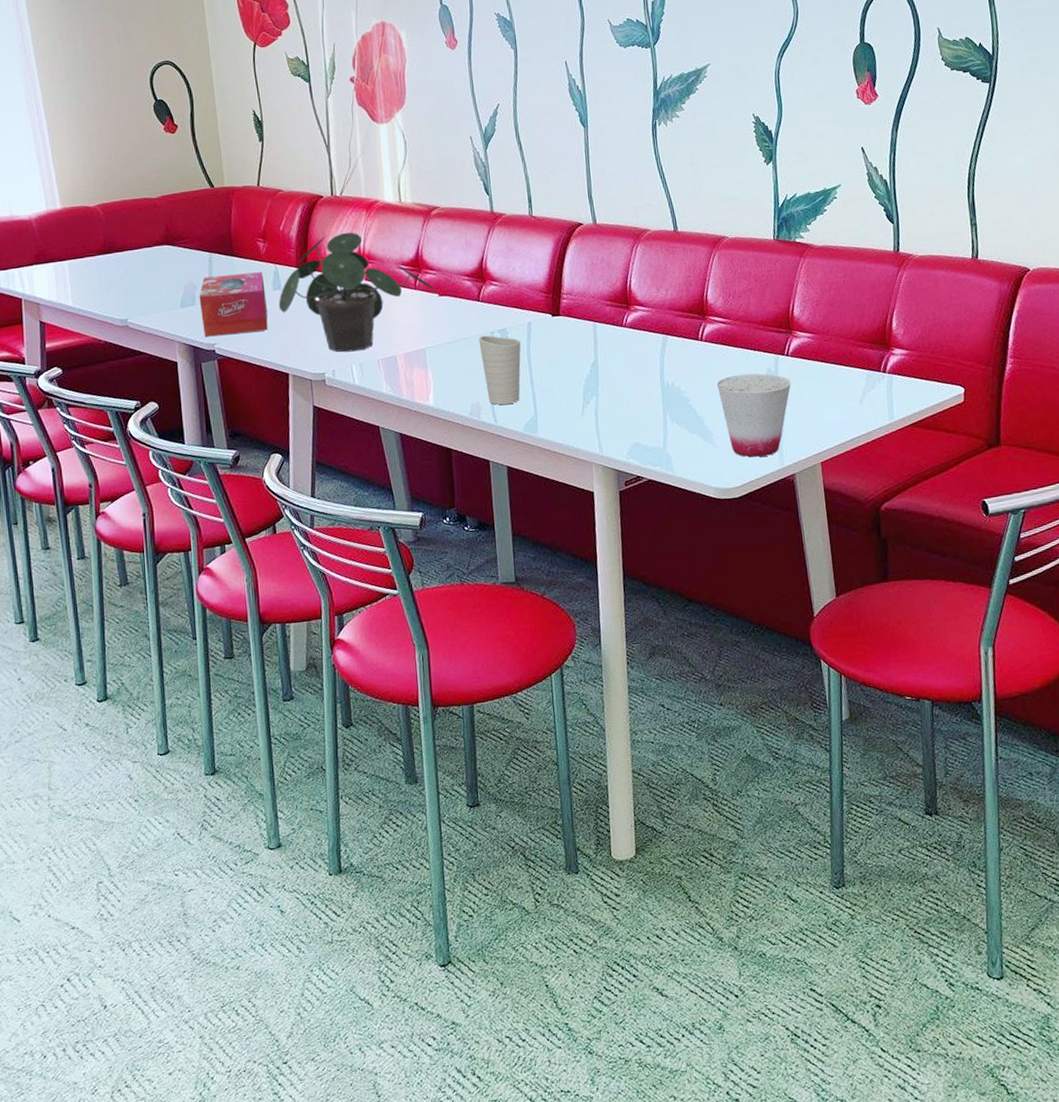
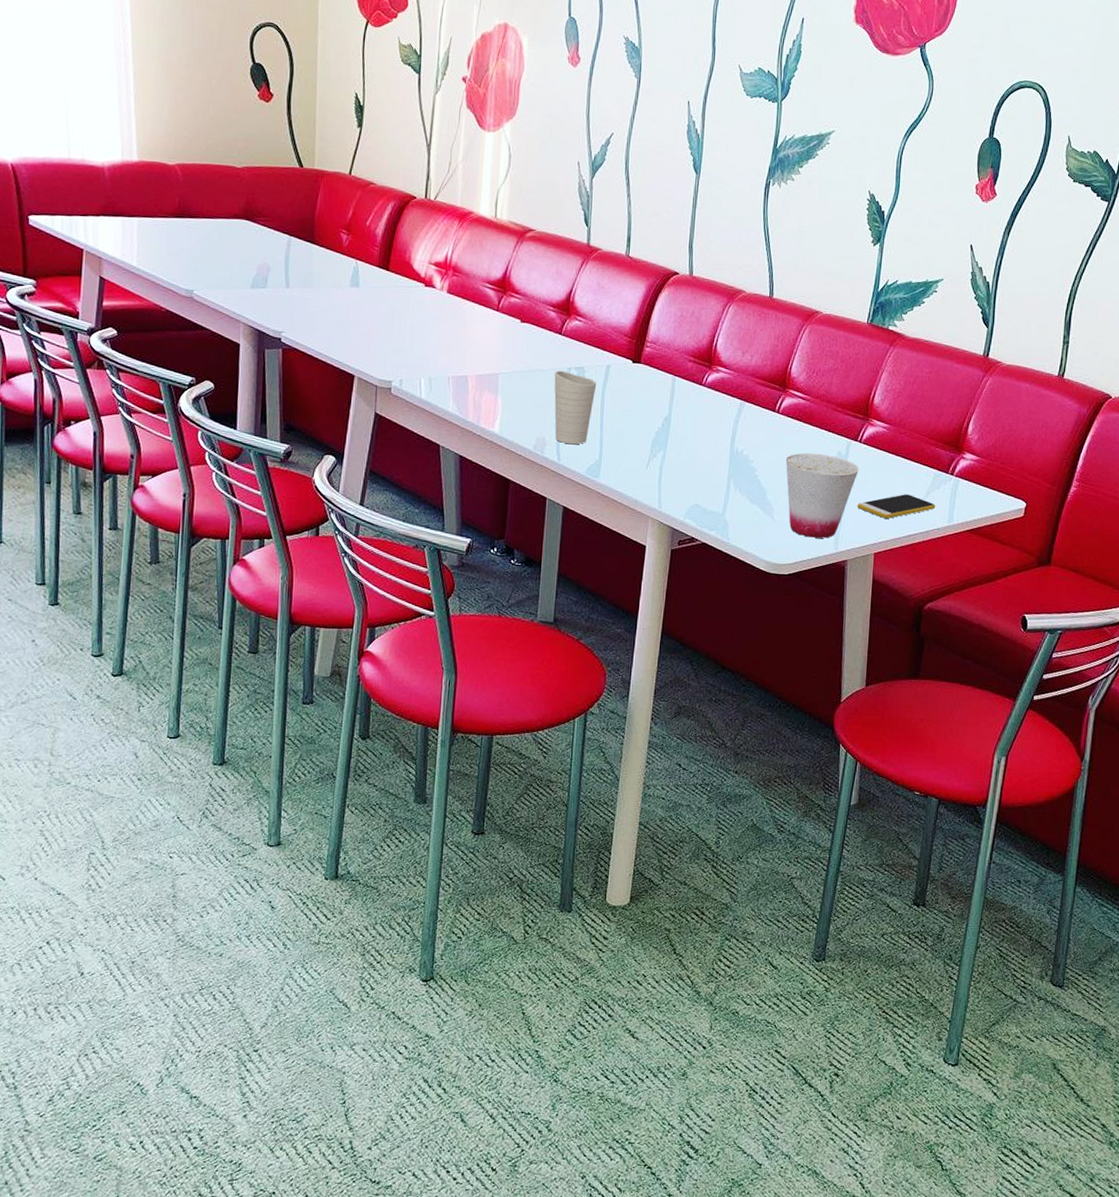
tissue box: present [199,272,268,337] -> none [271,260,342,327]
potted plant: present [278,232,435,352] -> none [353,238,518,364]
smartphone: none [795,399,875,426] -> present [857,494,936,519]

